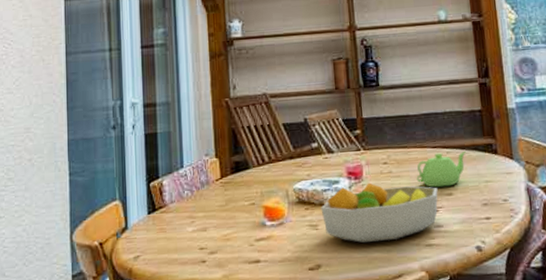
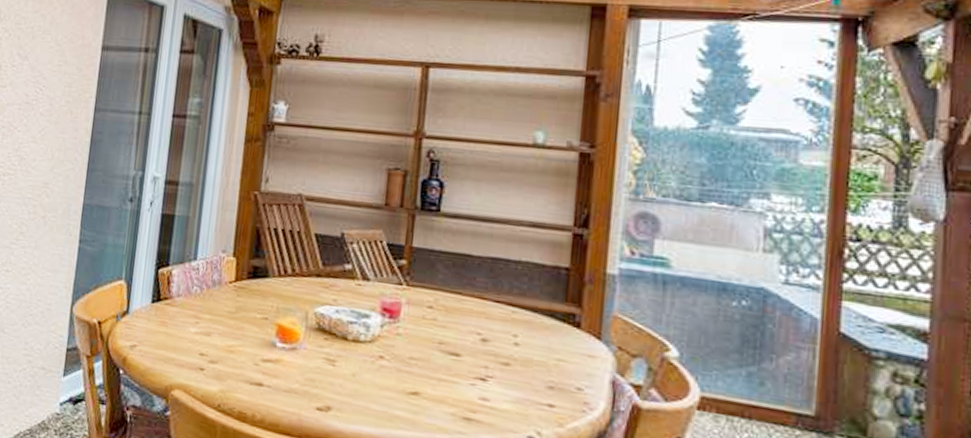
fruit bowl: present [321,182,438,244] -> none [342,324,492,402]
teapot: present [416,150,467,188] -> none [466,309,539,355]

